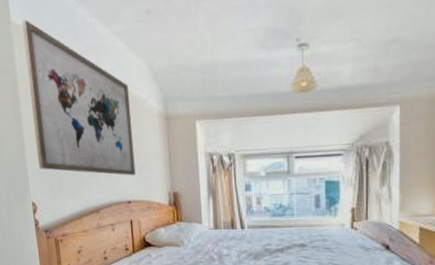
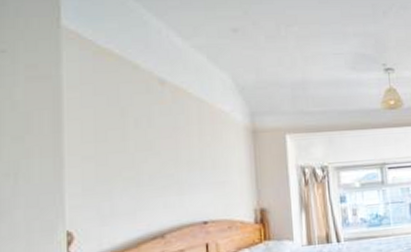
wall art: present [22,19,136,176] -> none [77,25,215,193]

